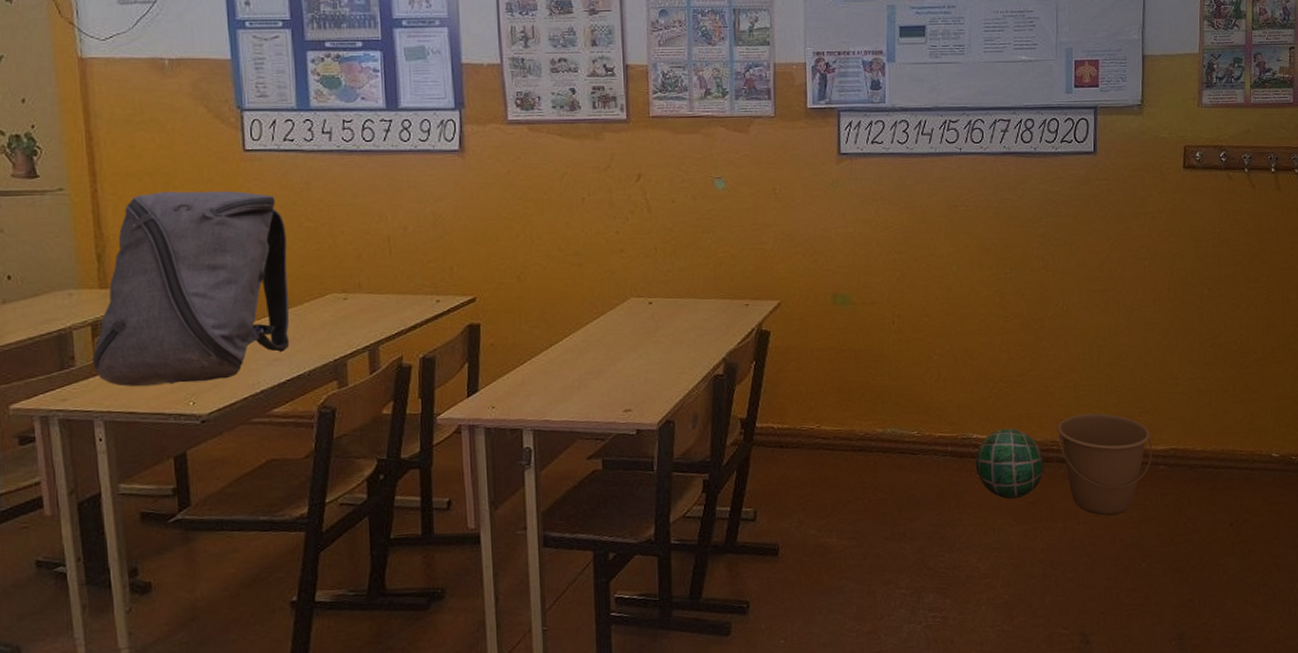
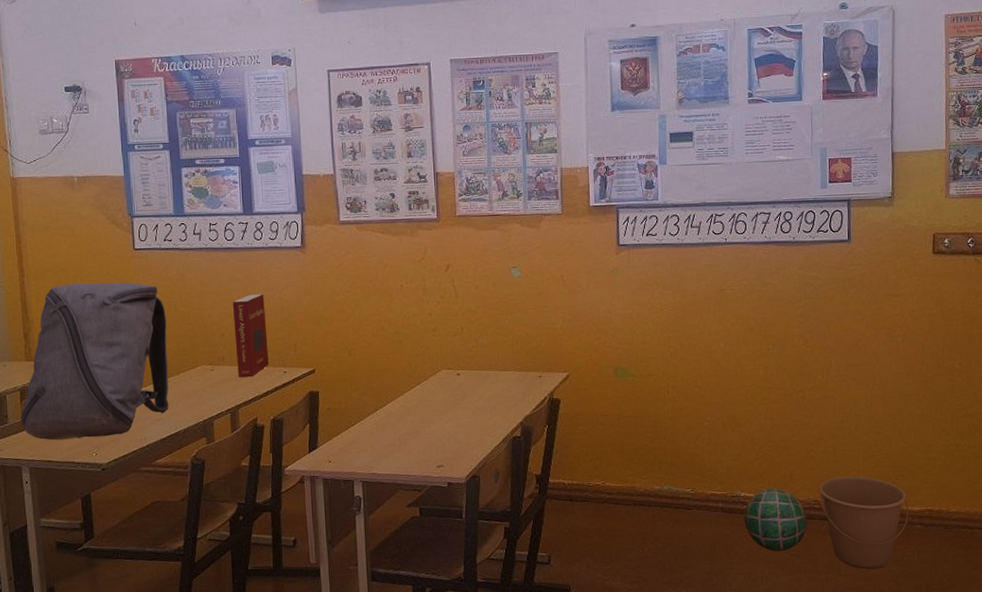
book: none [371,206,418,308] -> present [232,294,269,378]

